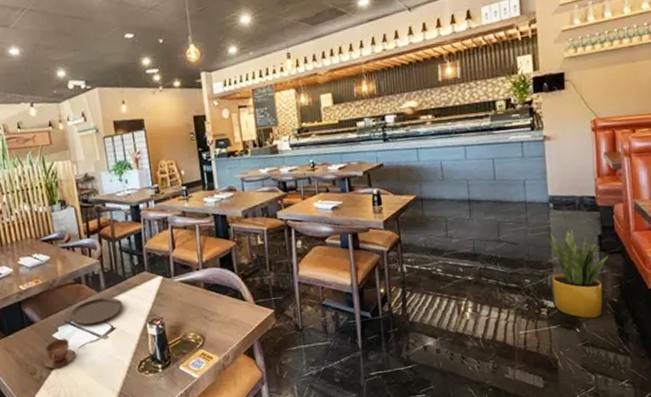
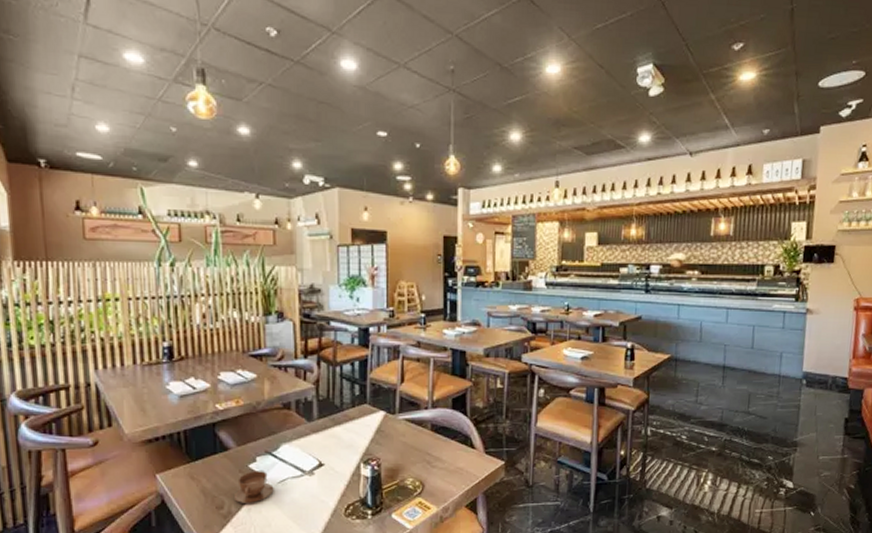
plate: present [69,297,123,325] -> none [272,429,336,457]
planter: present [548,229,608,319] -> none [793,409,852,502]

